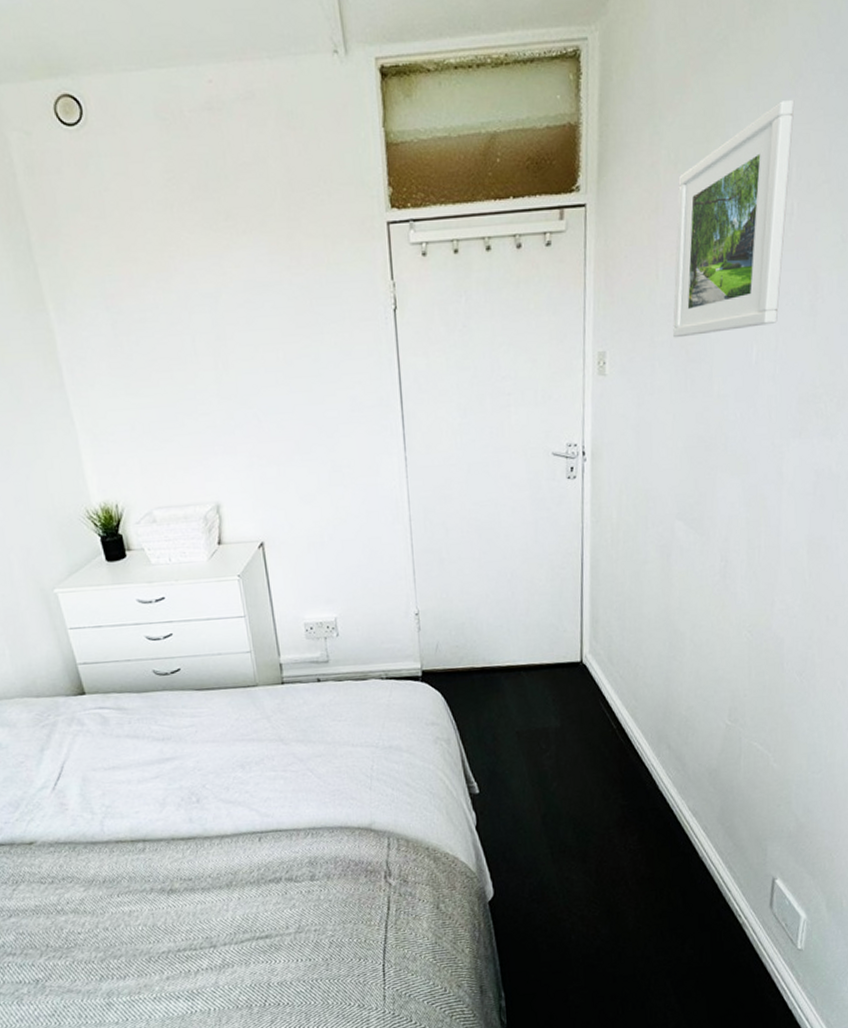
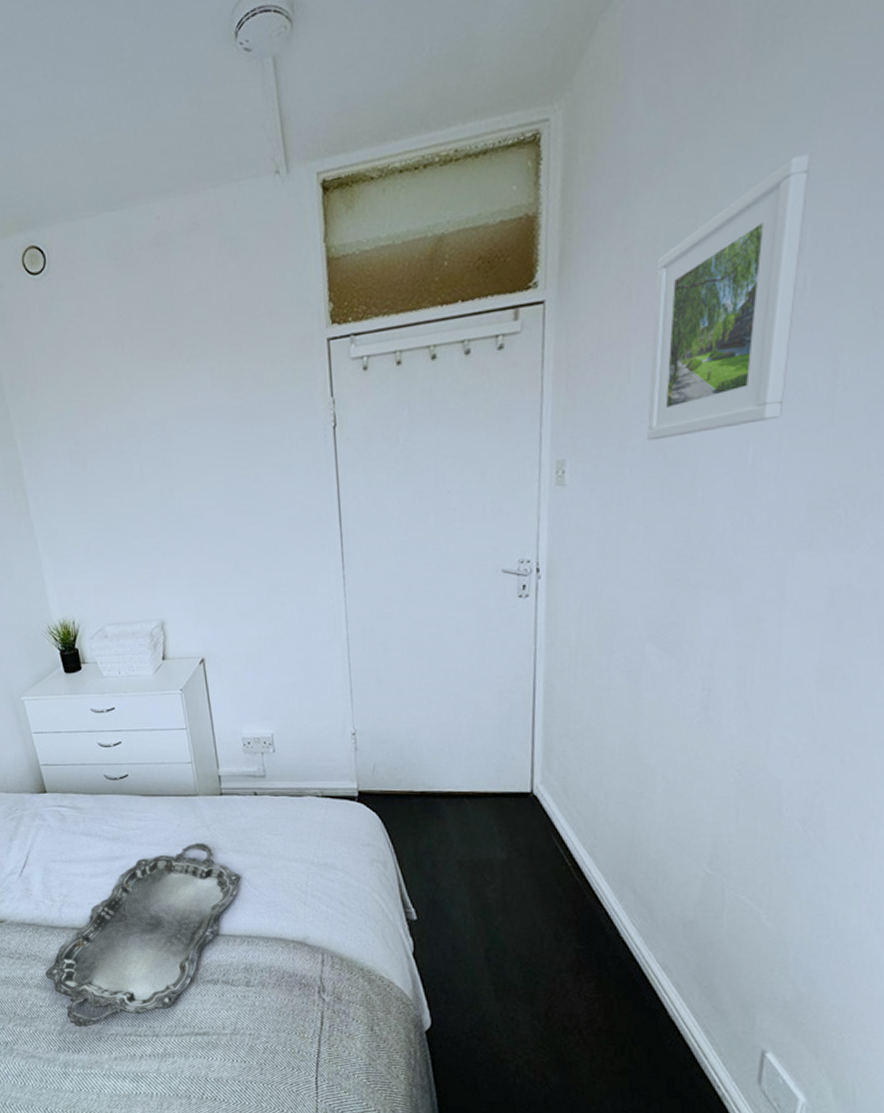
serving tray: none [83,735,305,951] -> present [45,842,241,1028]

